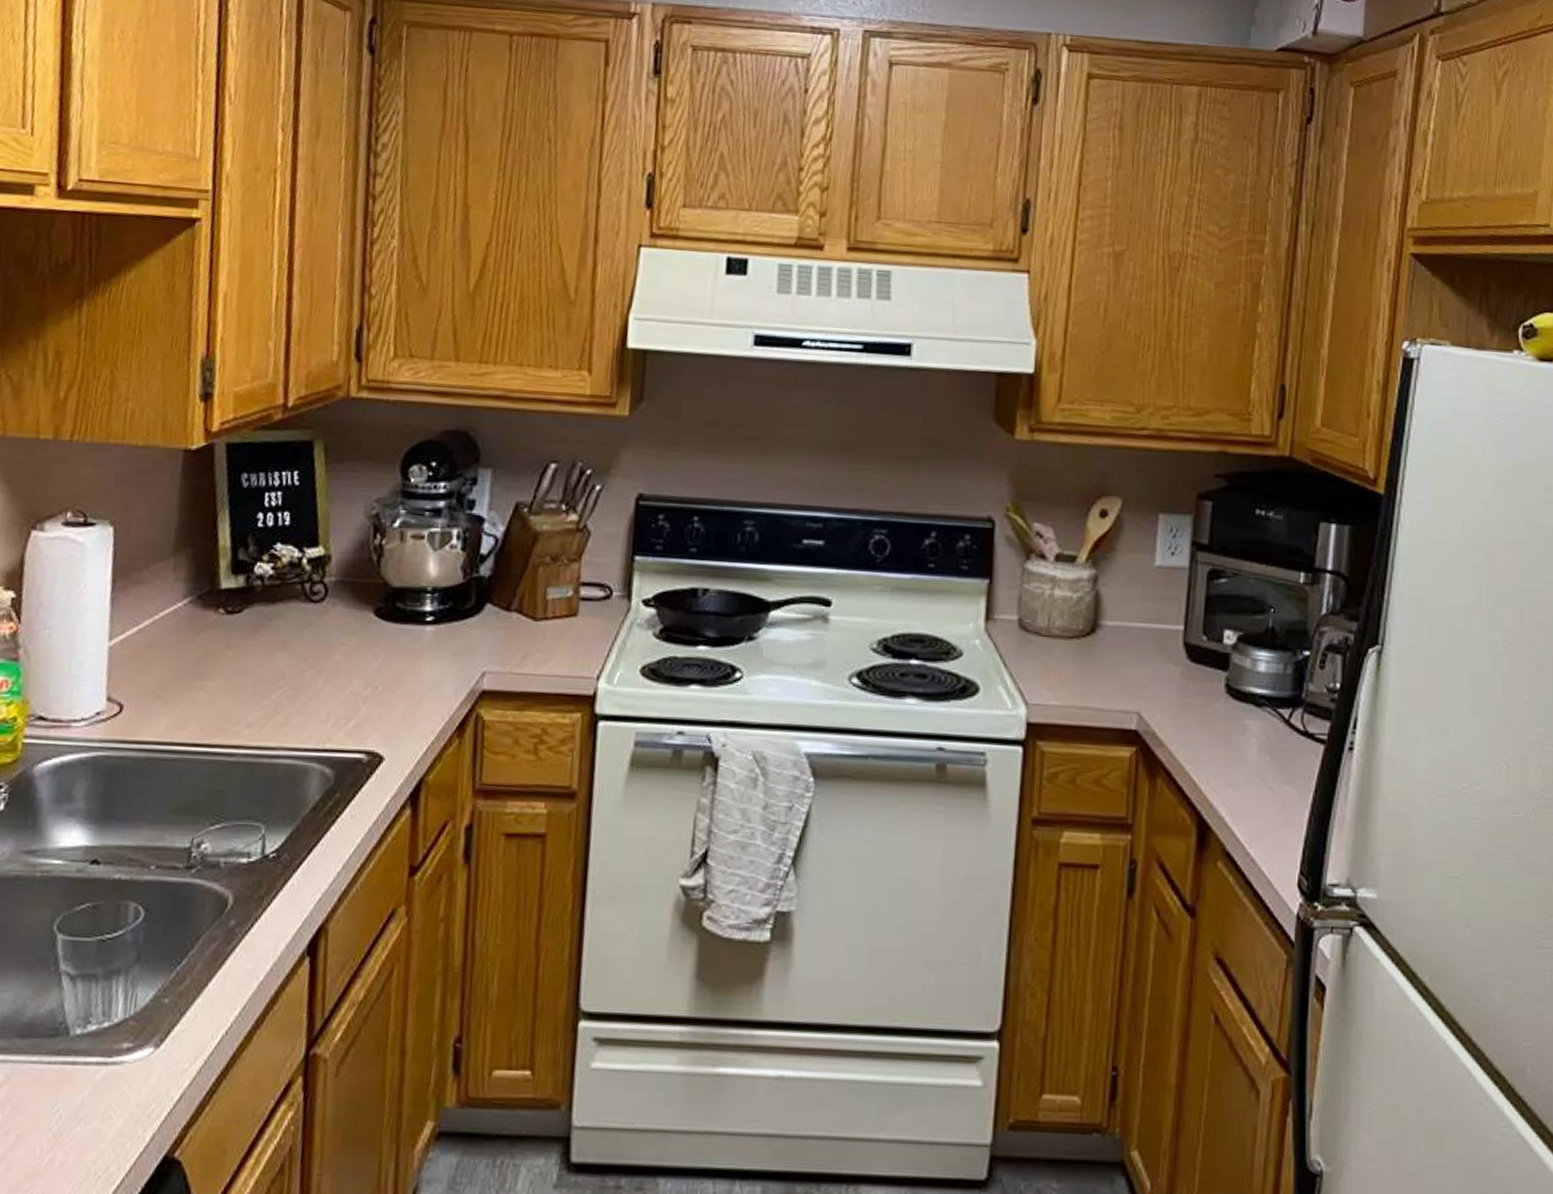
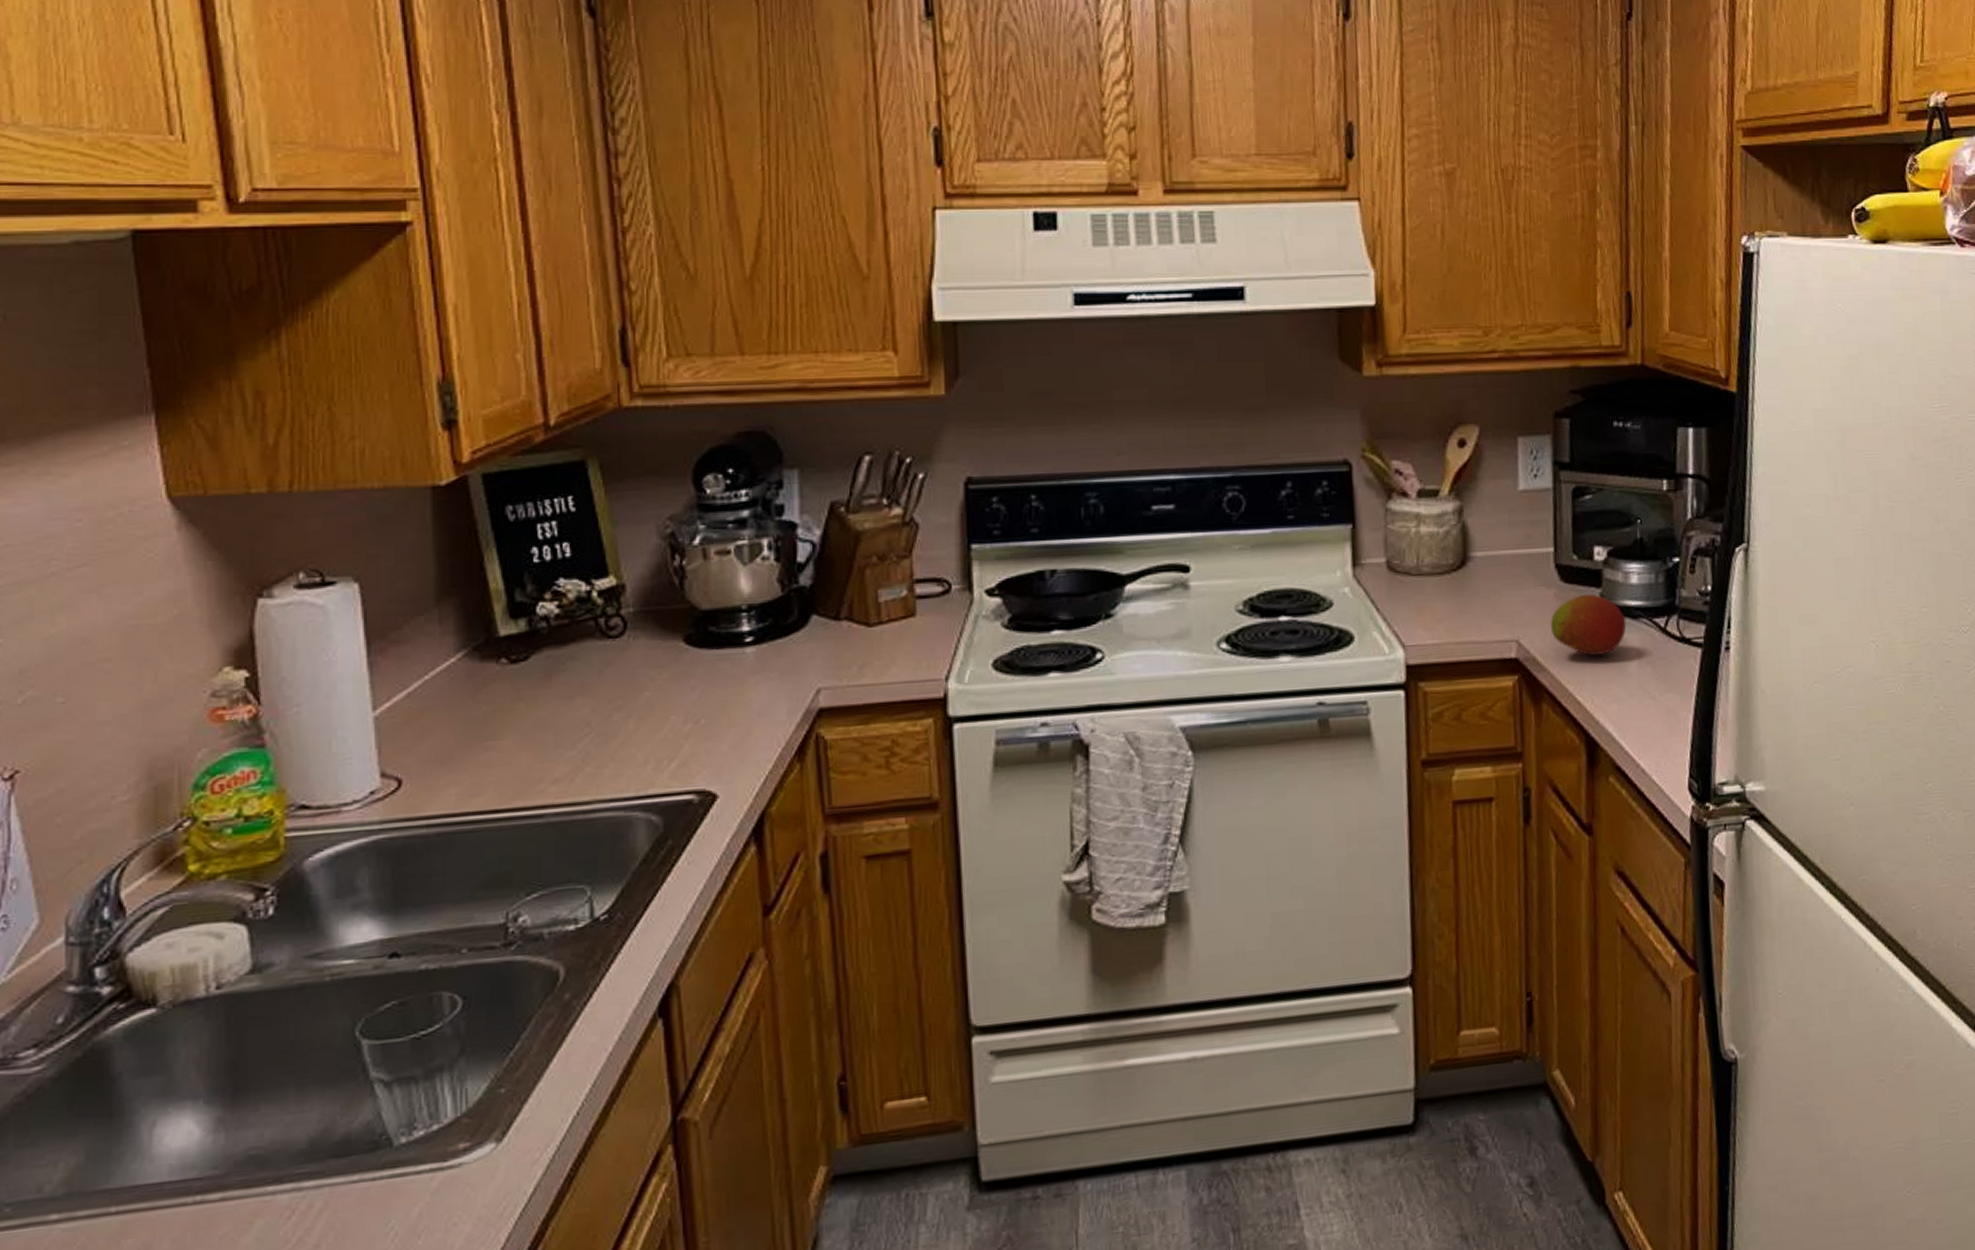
fruit: none [1173,675,1250,738] -> present [1550,594,1627,656]

